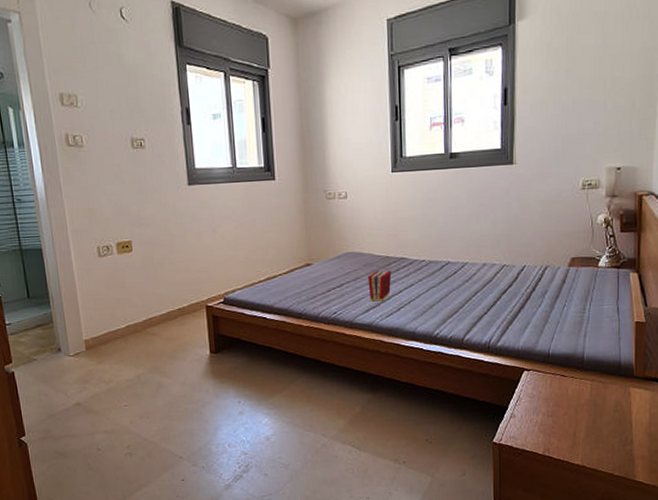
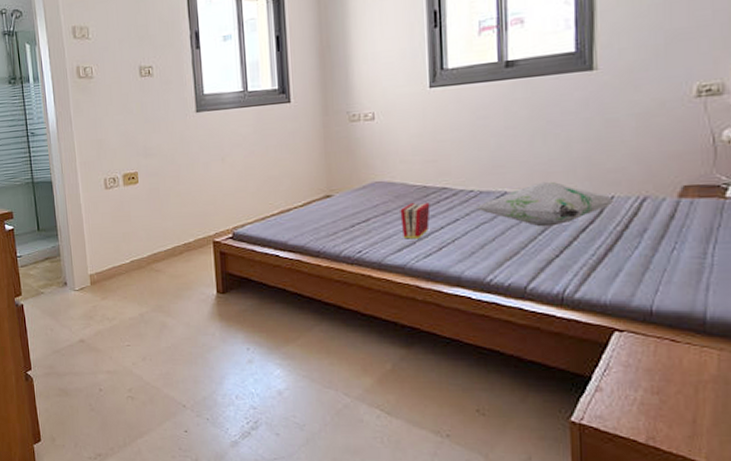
decorative pillow: none [426,253,526,290] -> present [475,181,615,227]

